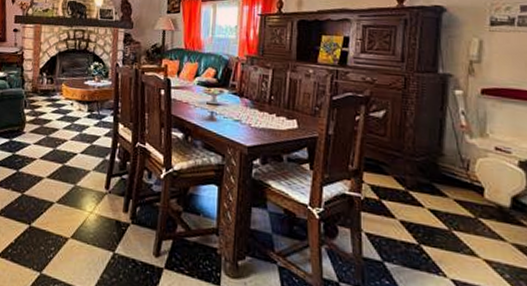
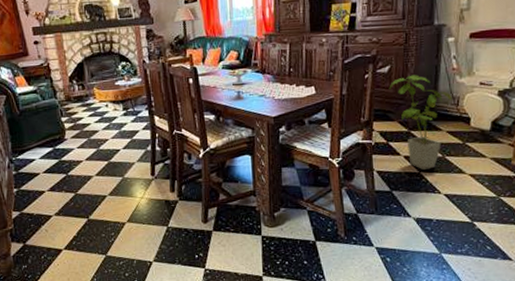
house plant: none [383,125,461,243] -> present [389,74,452,170]

